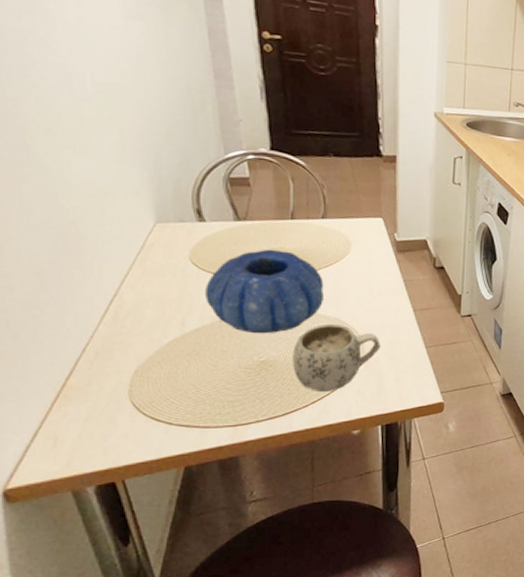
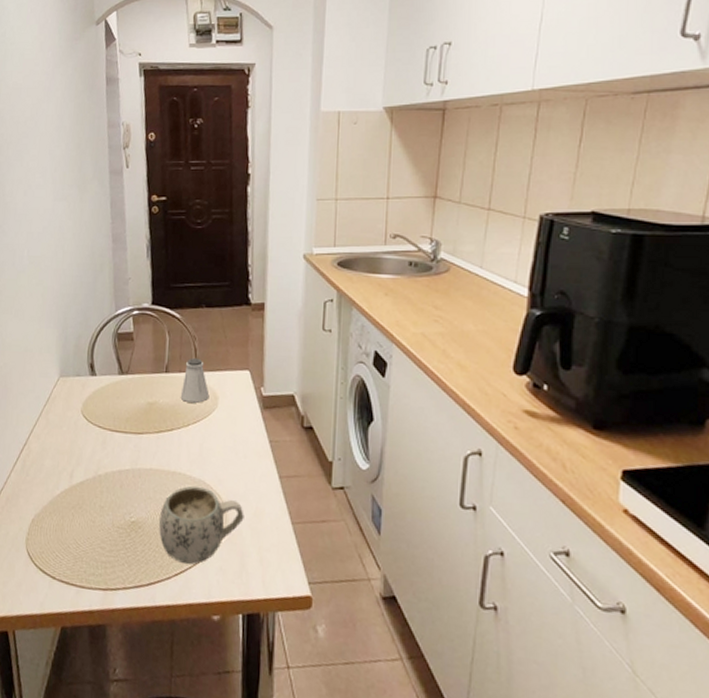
decorative bowl: present [205,249,324,334] -> none [91,403,191,492]
saltshaker: none [309,205,341,248] -> present [180,357,210,403]

